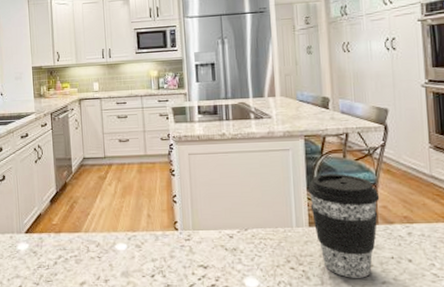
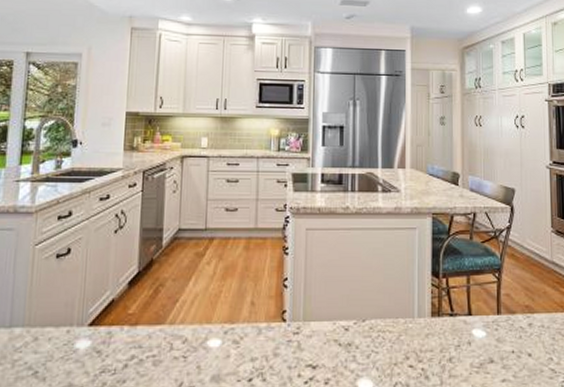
coffee cup: present [308,174,380,278] -> none [432,257,503,376]

